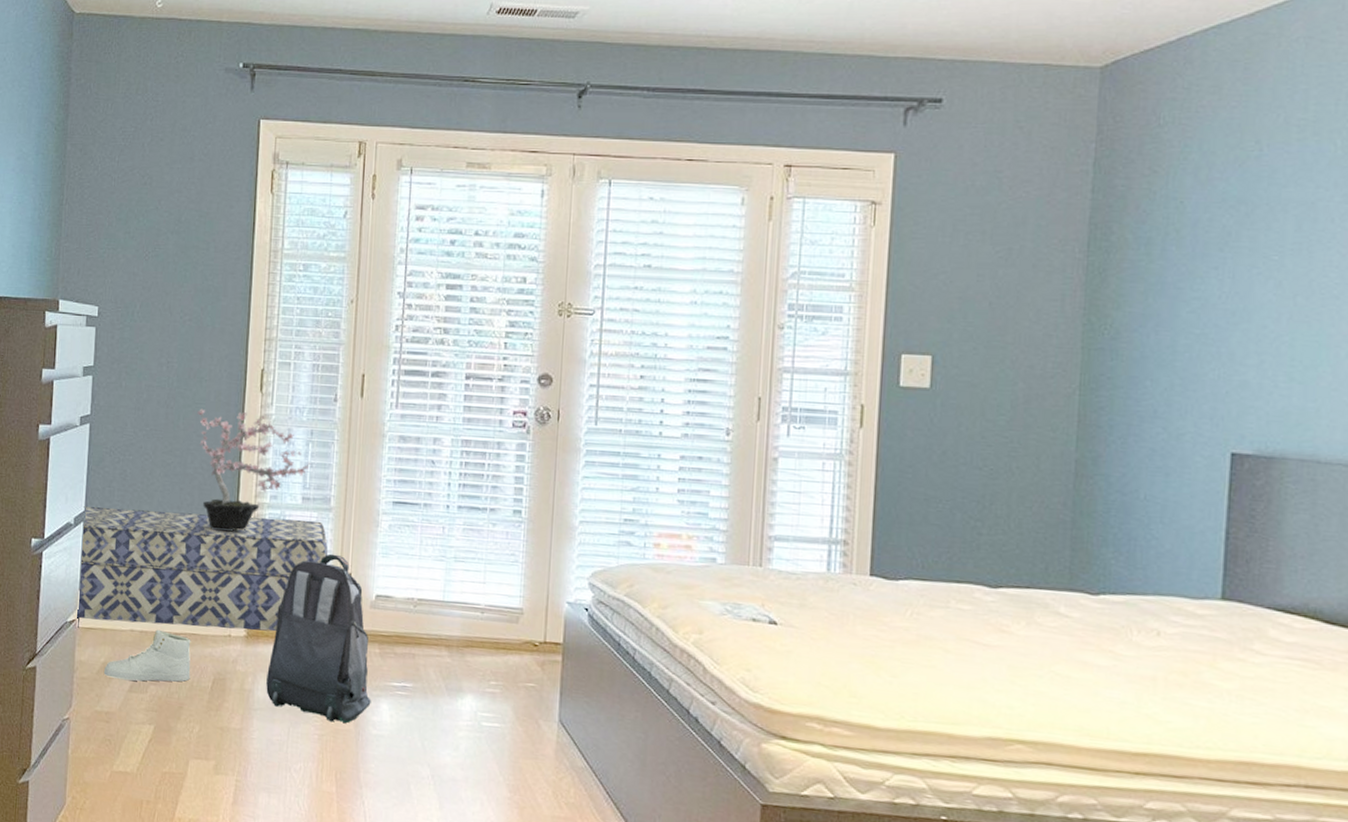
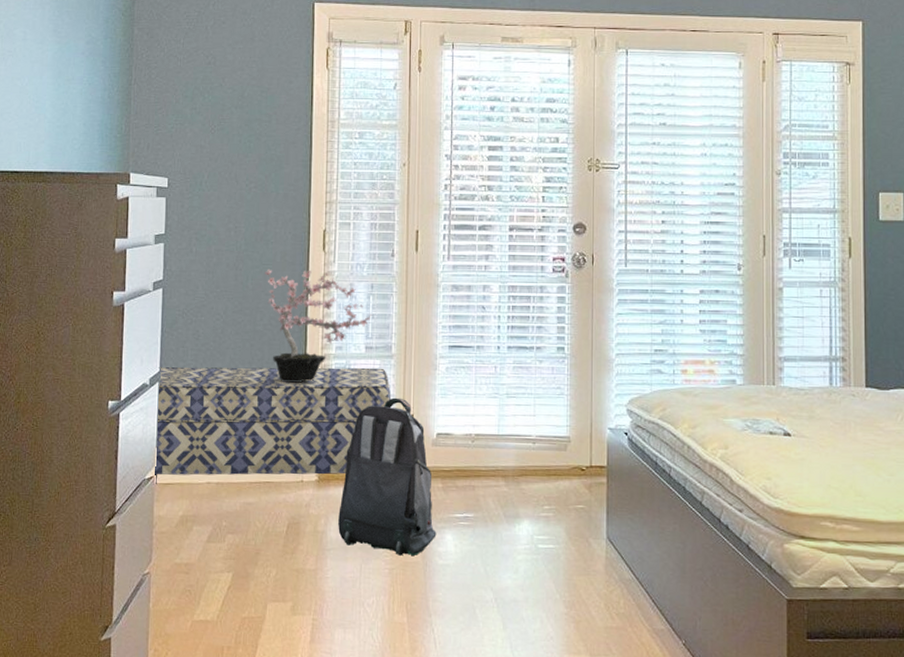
sneaker: present [104,629,191,682] -> none [183,480,266,531]

